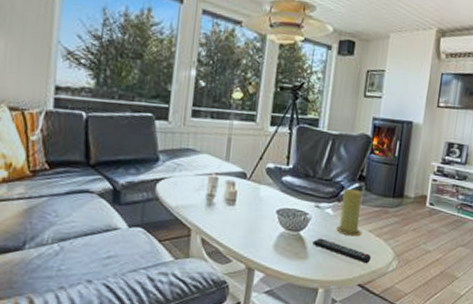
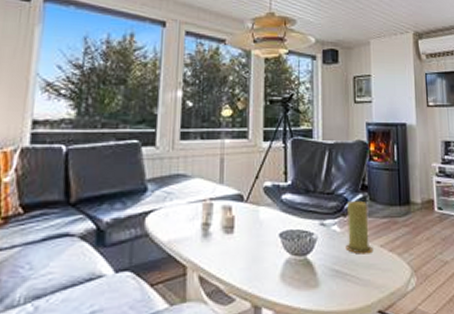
remote control: present [313,238,371,264] -> none [323,260,387,285]

